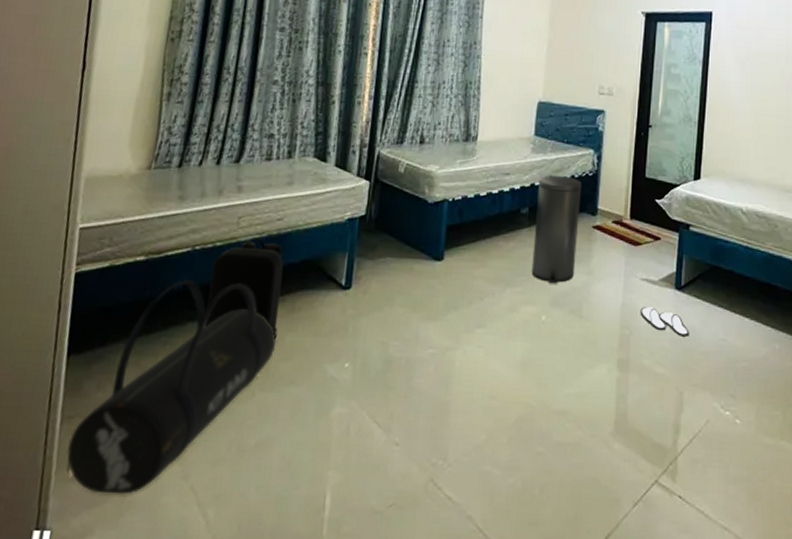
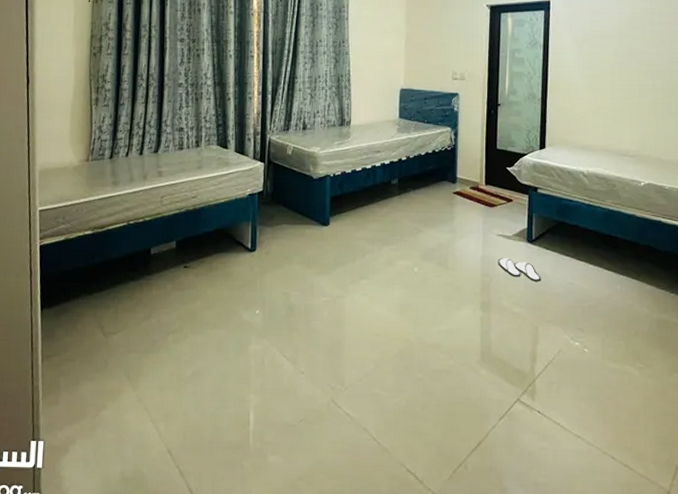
duffel bag: present [67,280,277,494] -> none [49,248,201,414]
backpack: present [204,237,284,340] -> none [143,212,201,293]
pedal bin: present [531,175,582,284] -> none [403,151,442,242]

